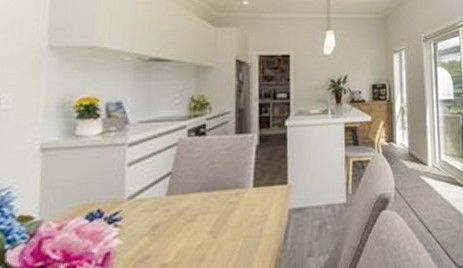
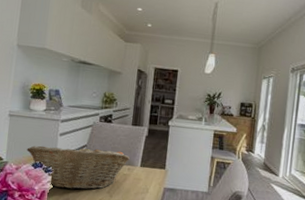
fruit basket: none [74,171,237,243] -> present [26,145,130,190]

